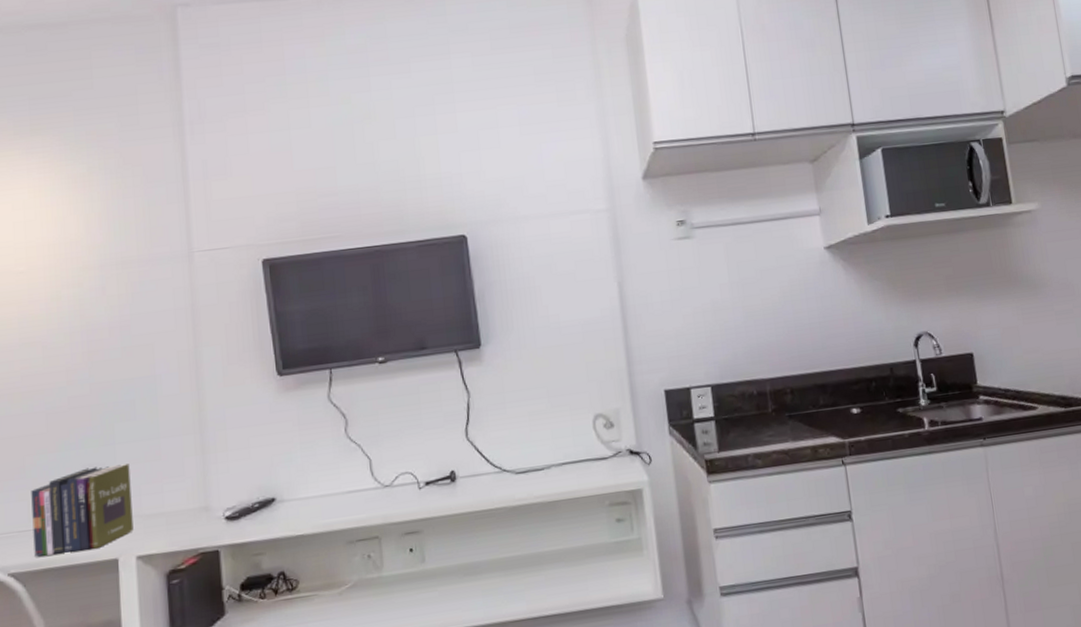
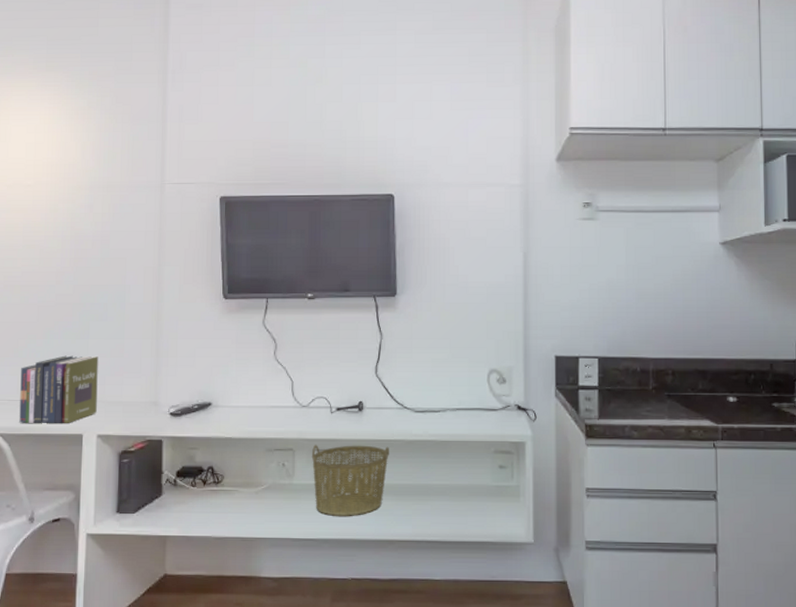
basket: none [401,517,492,606] -> present [311,445,389,516]

